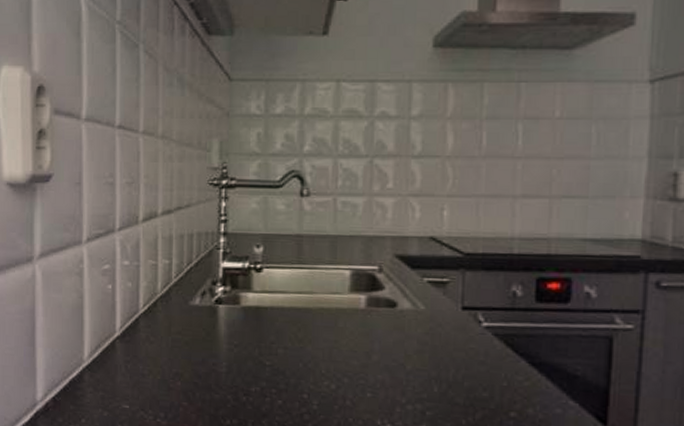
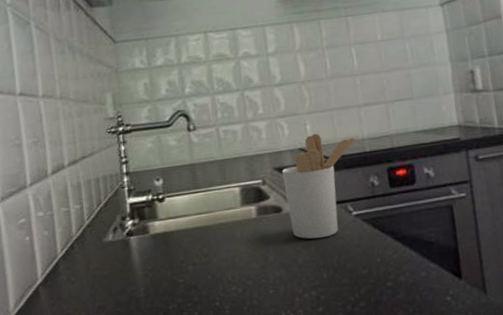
utensil holder: none [404,221,507,347] -> present [282,133,358,239]

